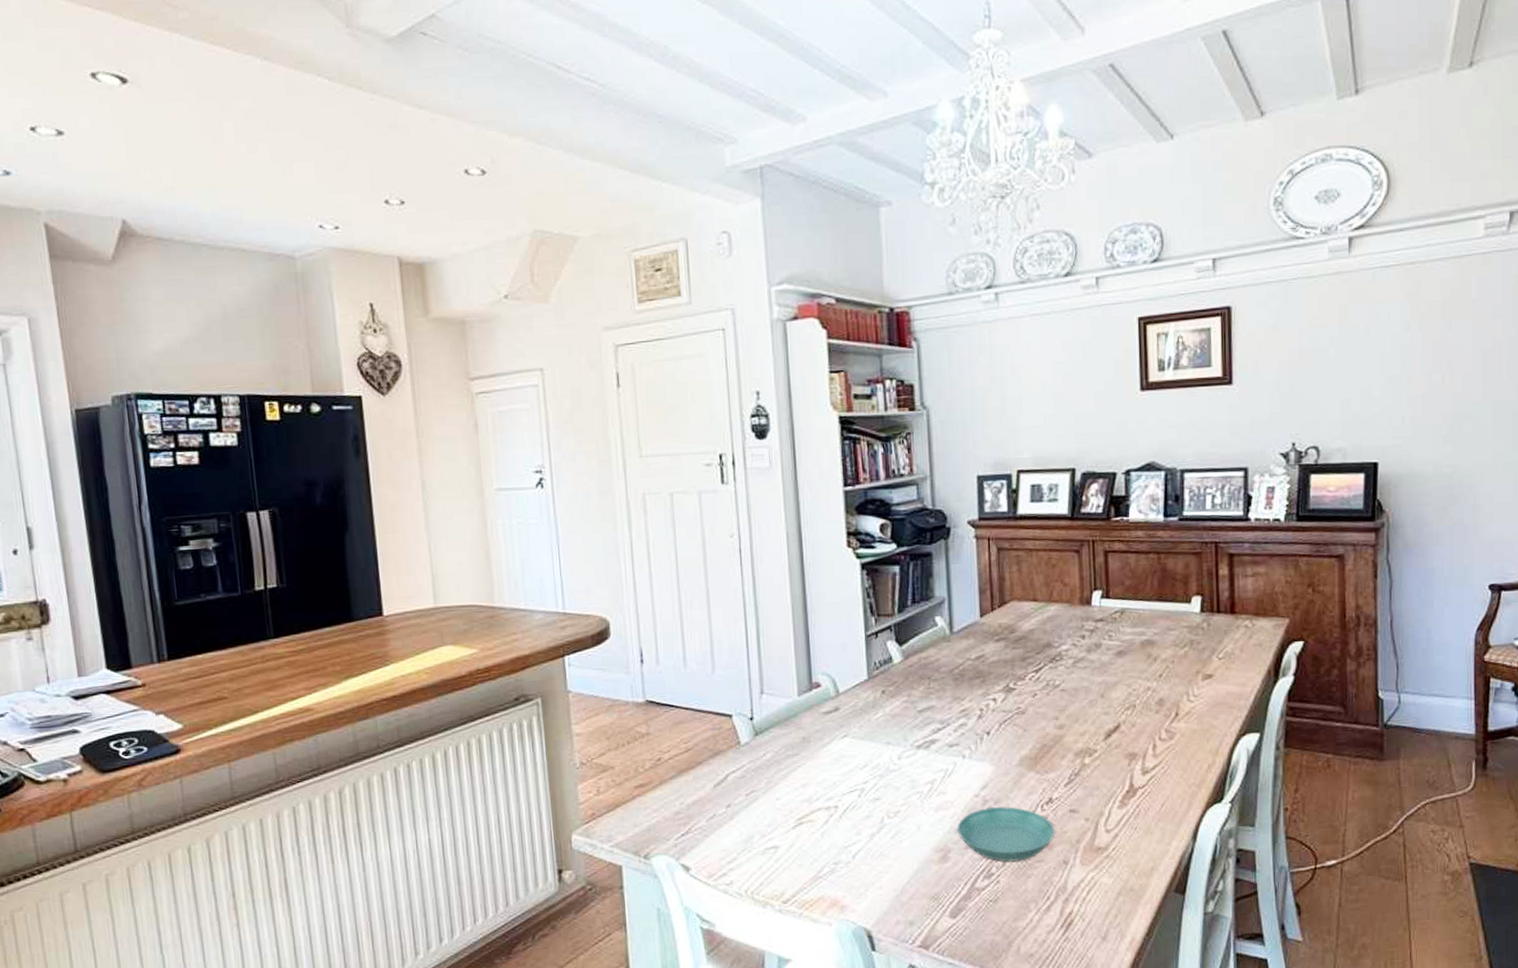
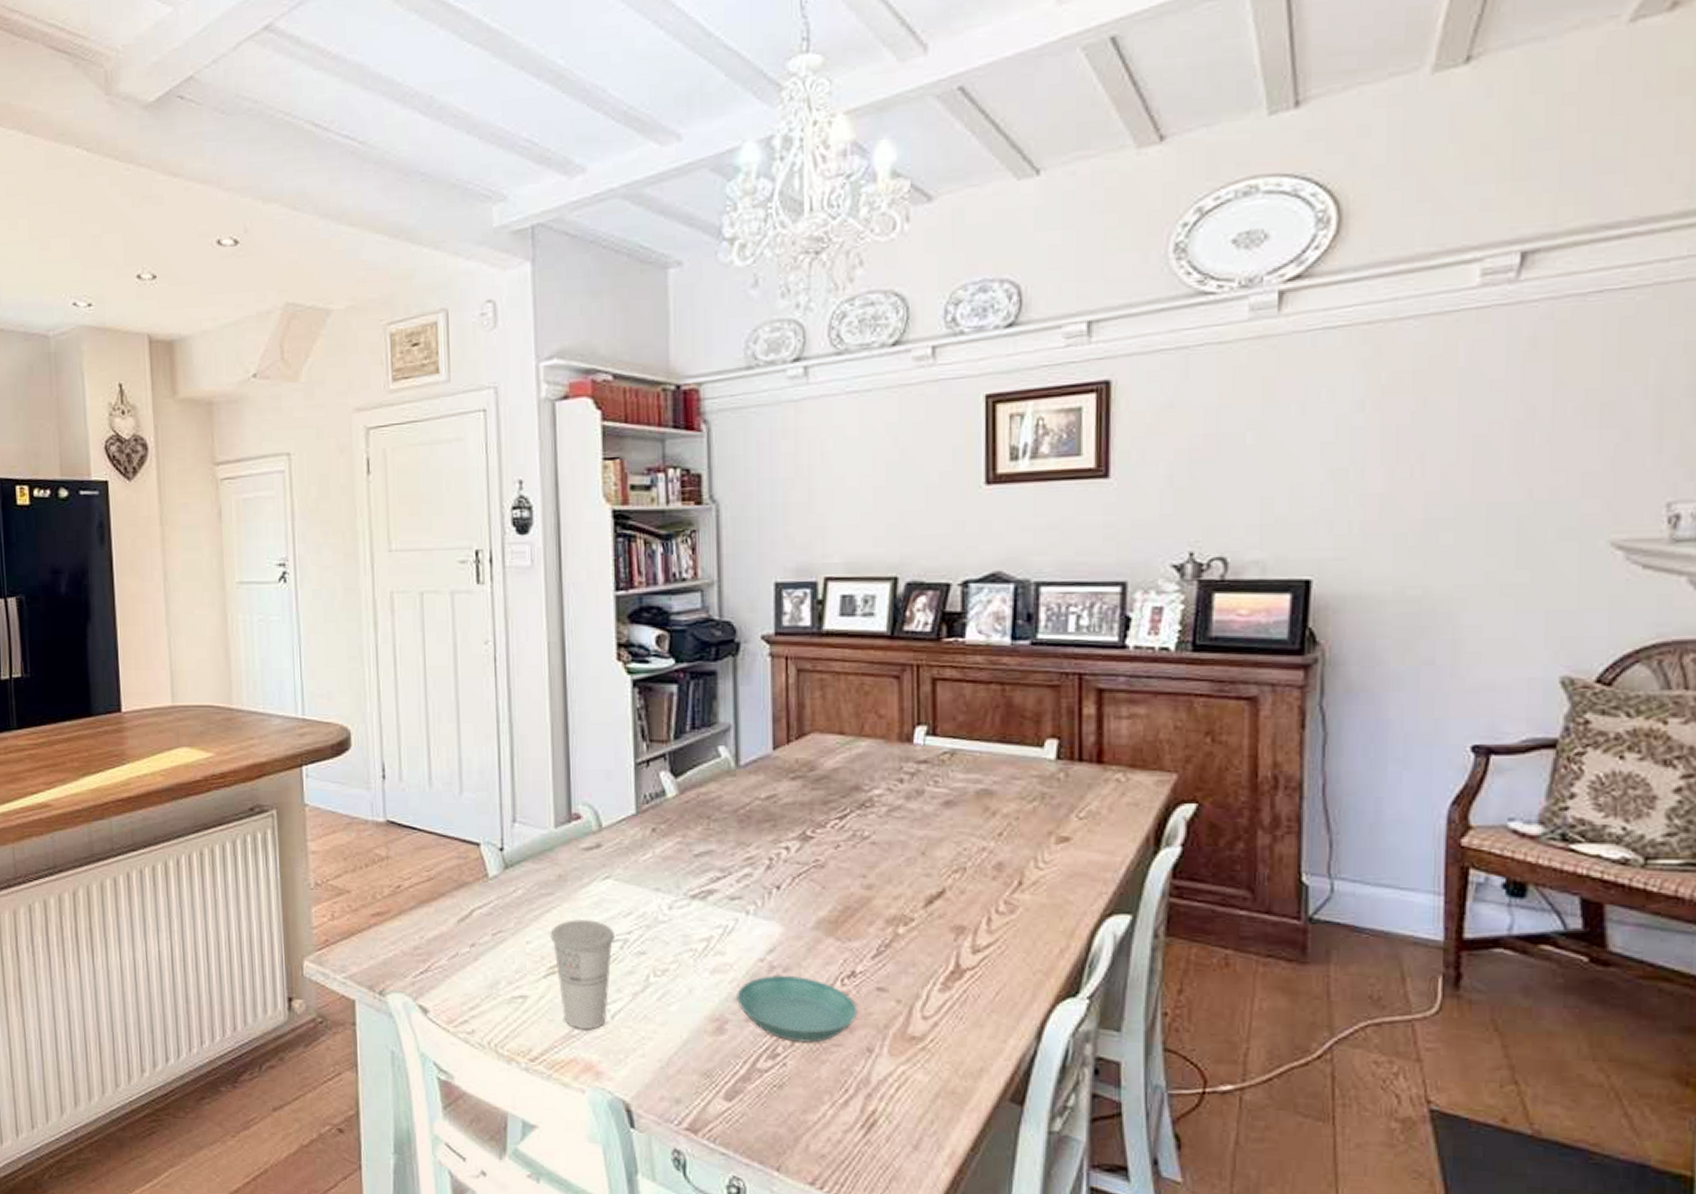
cup: none [797,774,853,870] -> present [550,918,614,1029]

